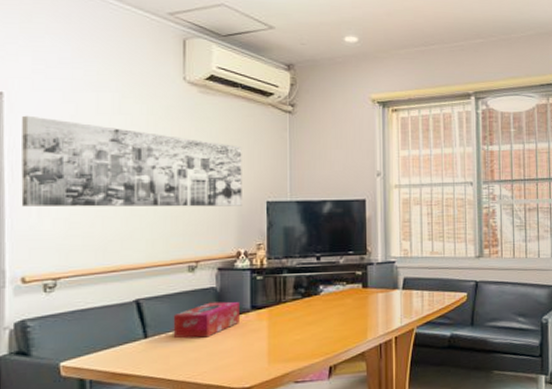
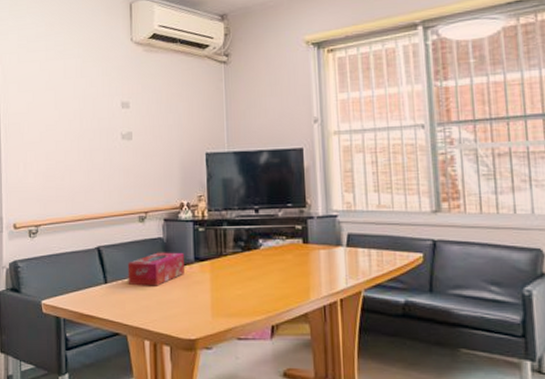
wall art: present [21,115,242,207] -> none [12,84,184,163]

